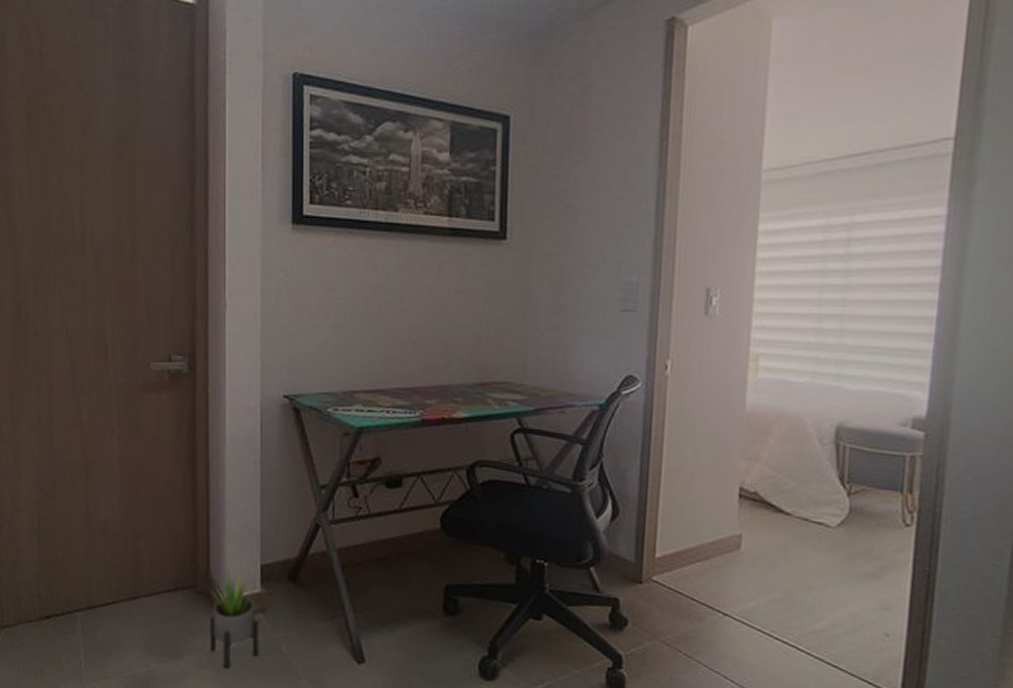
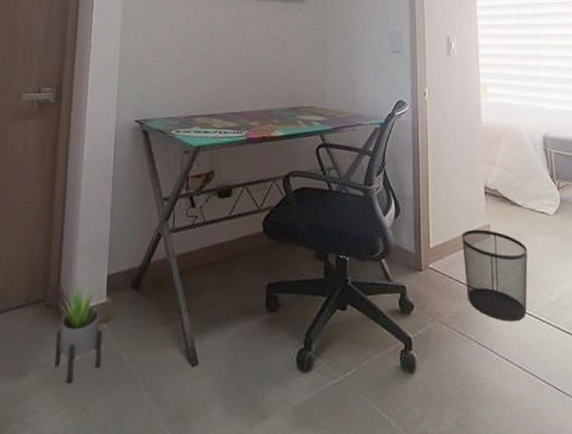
waste bin: none [699,539,791,649] -> present [461,229,528,322]

